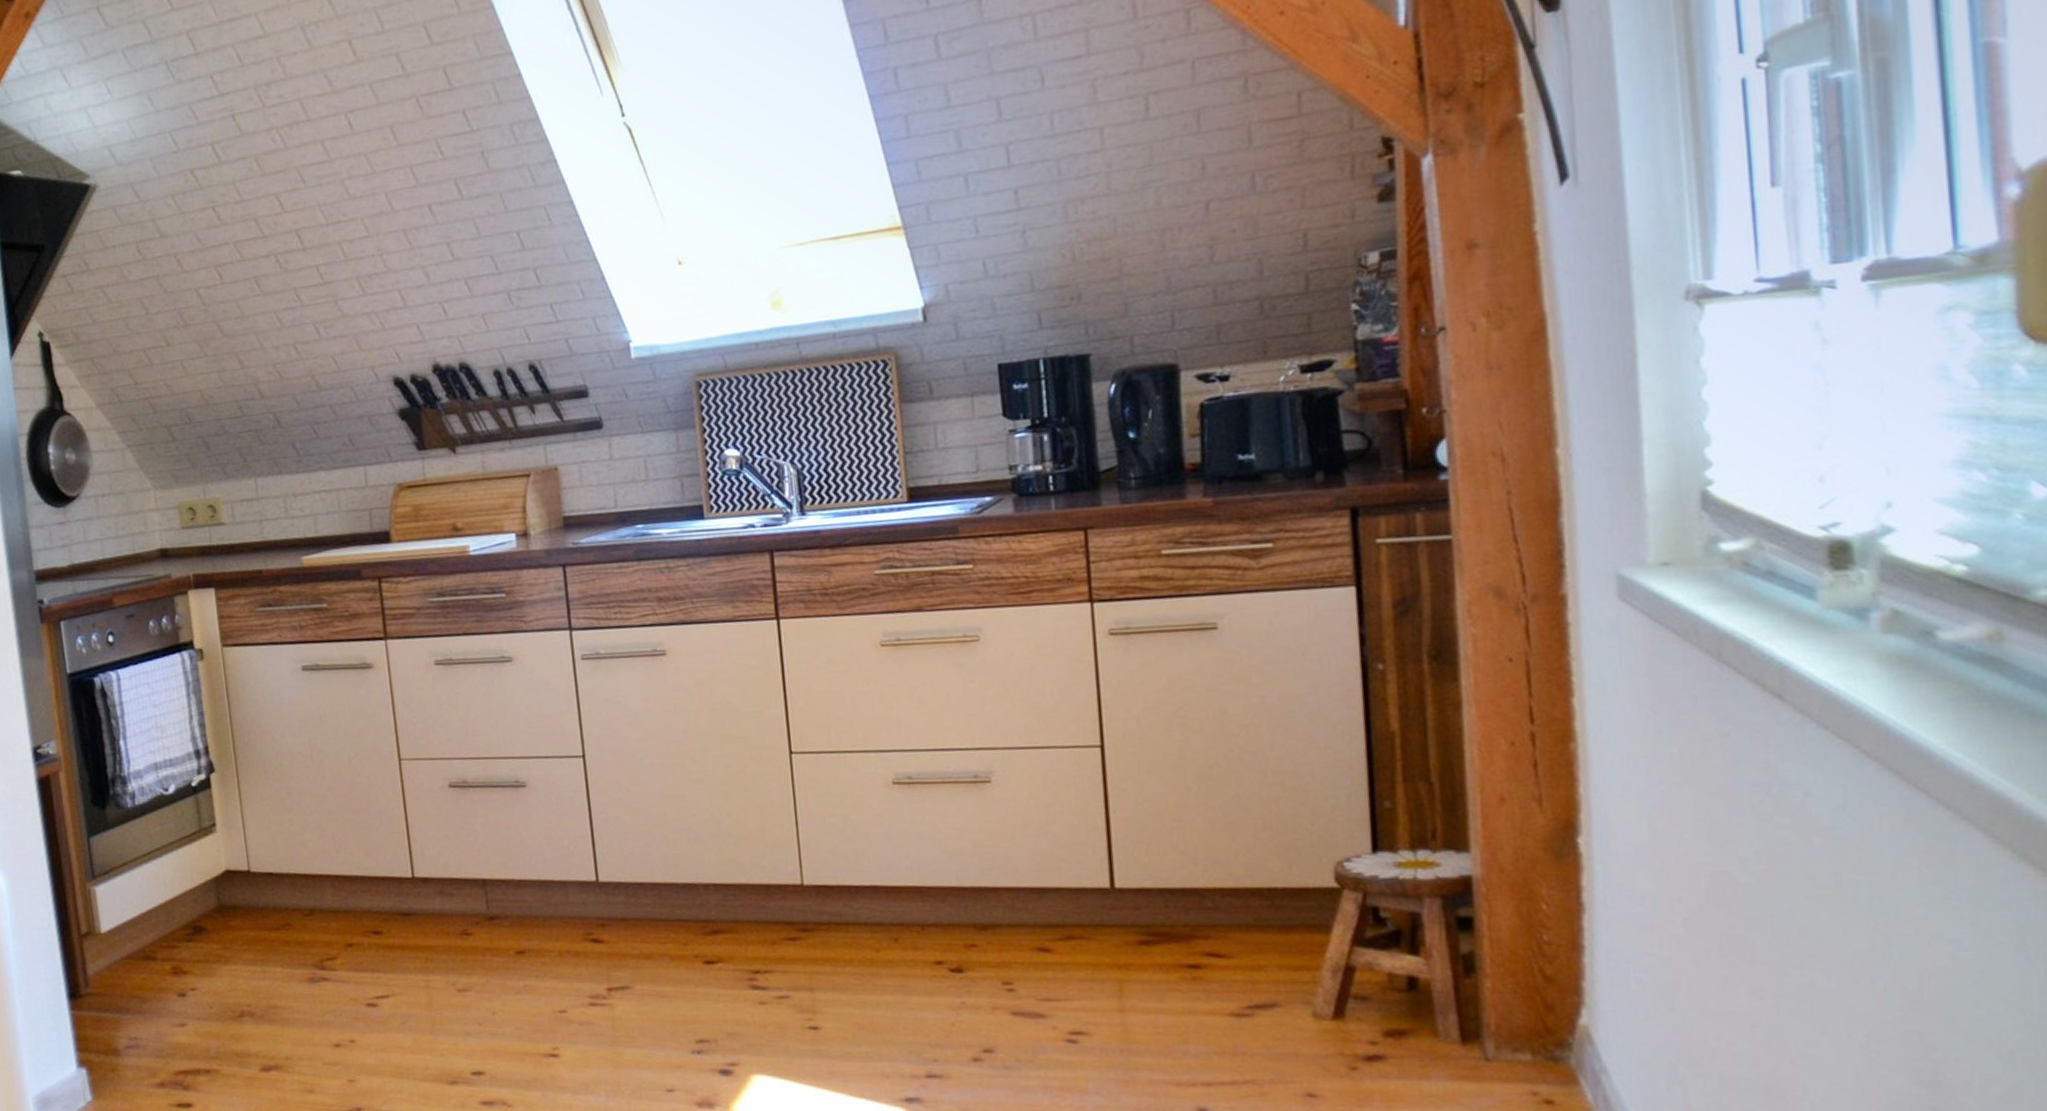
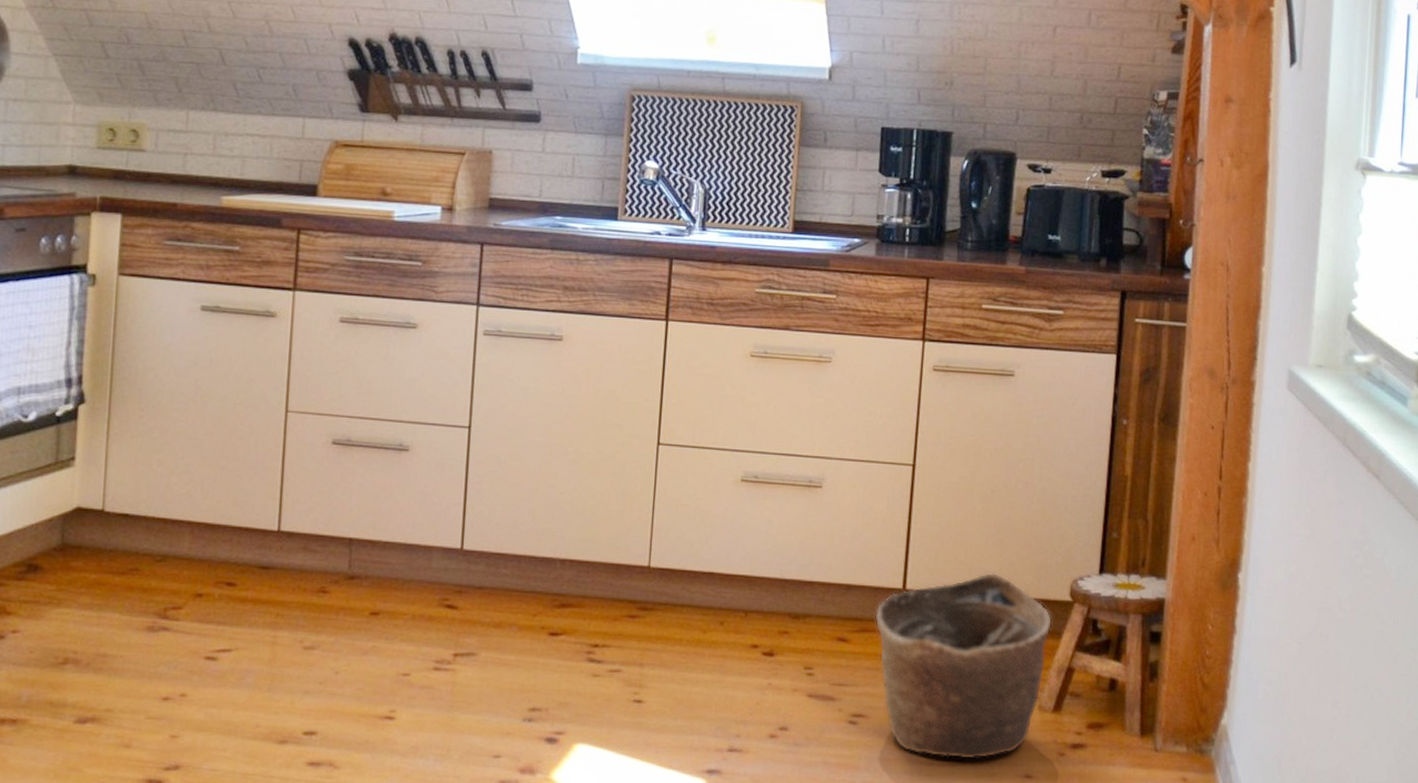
basket: none [1080,860,1315,1078] -> present [875,572,1052,759]

